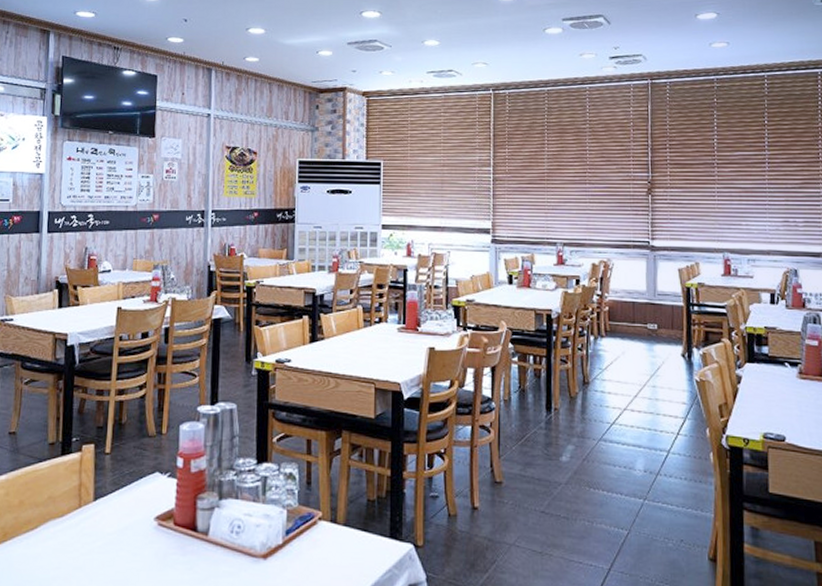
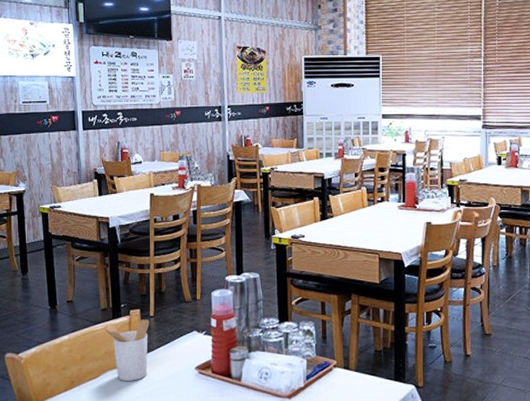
utensil holder: none [47,457,104,534] -> present [102,319,149,381]

